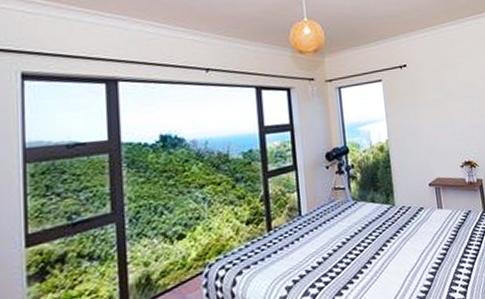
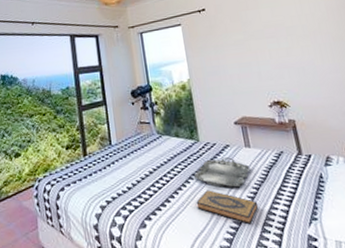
serving tray: none [387,220,442,252] -> present [193,157,250,188]
hardback book: none [389,255,447,287] -> present [196,190,259,225]

